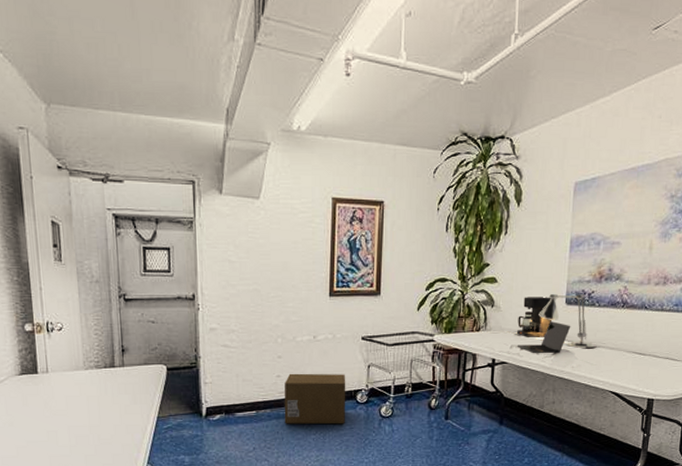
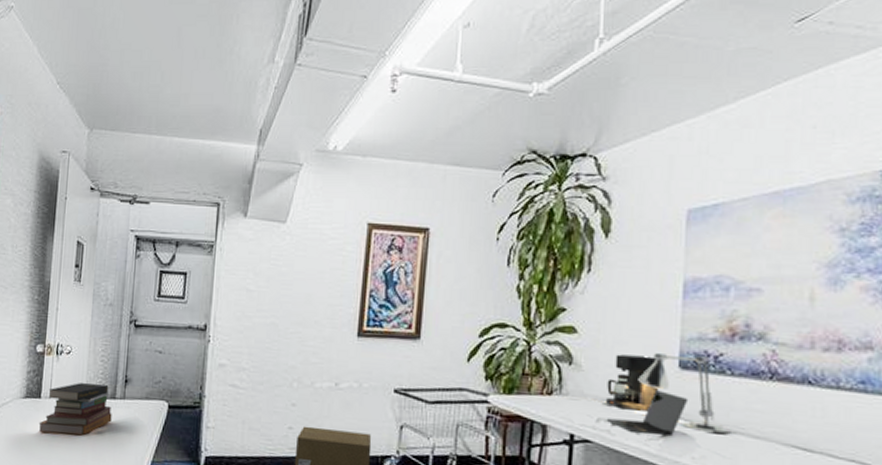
books: none [39,356,114,405] -> present [38,383,112,436]

